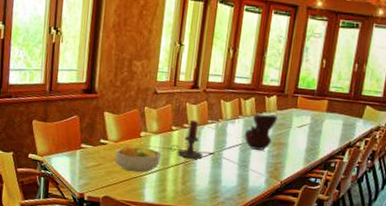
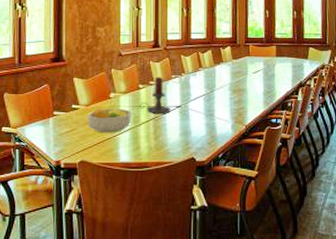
vase: present [245,114,277,151] -> none [207,64,234,98]

